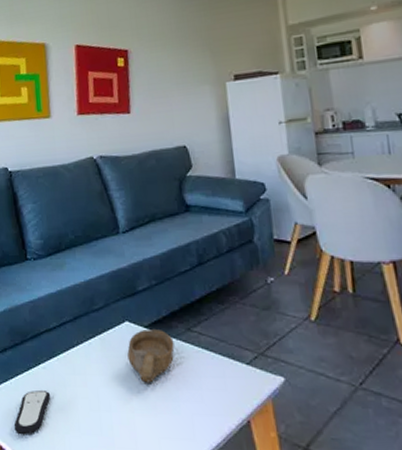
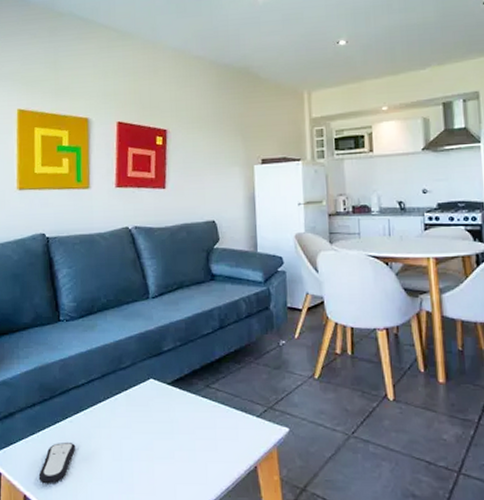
bowl: present [127,328,175,383] -> none [150,385,194,435]

